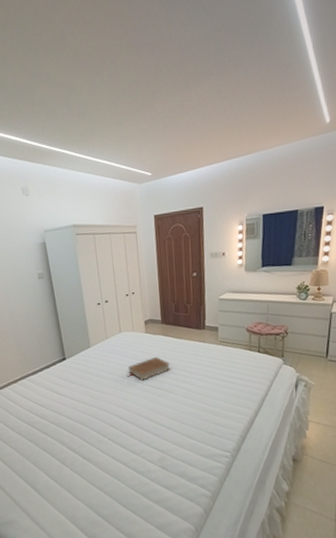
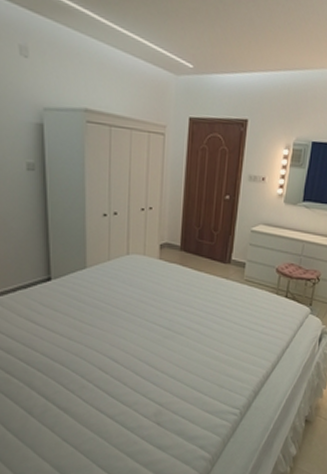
book: present [127,356,170,381] -> none [129,289,184,317]

